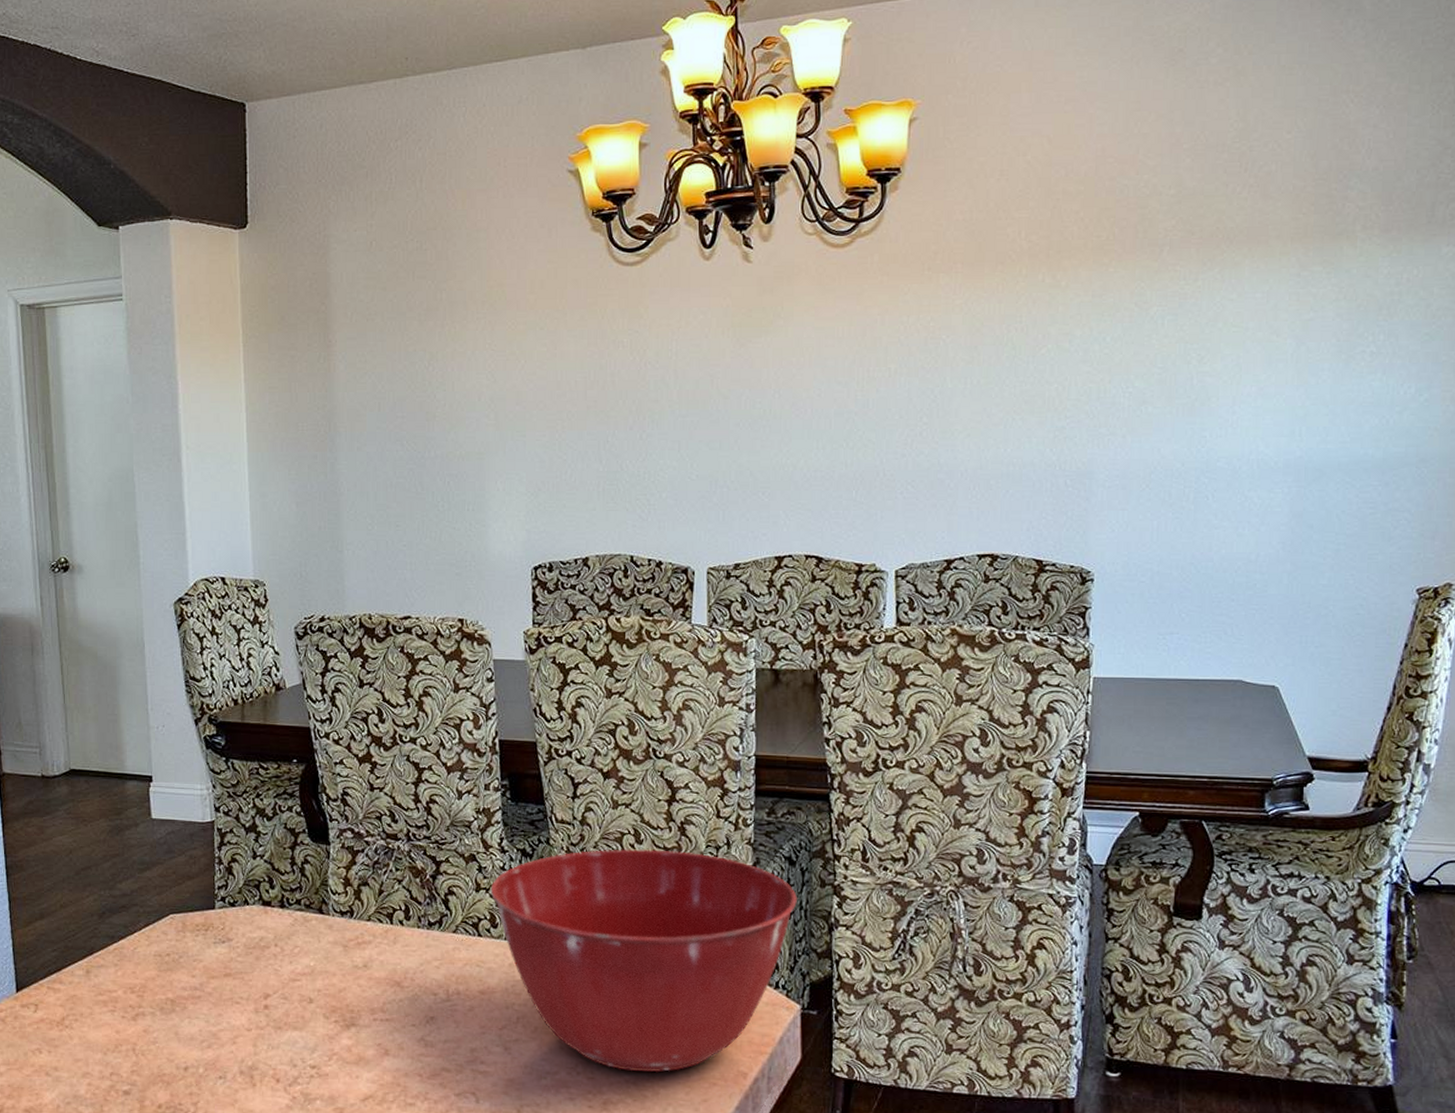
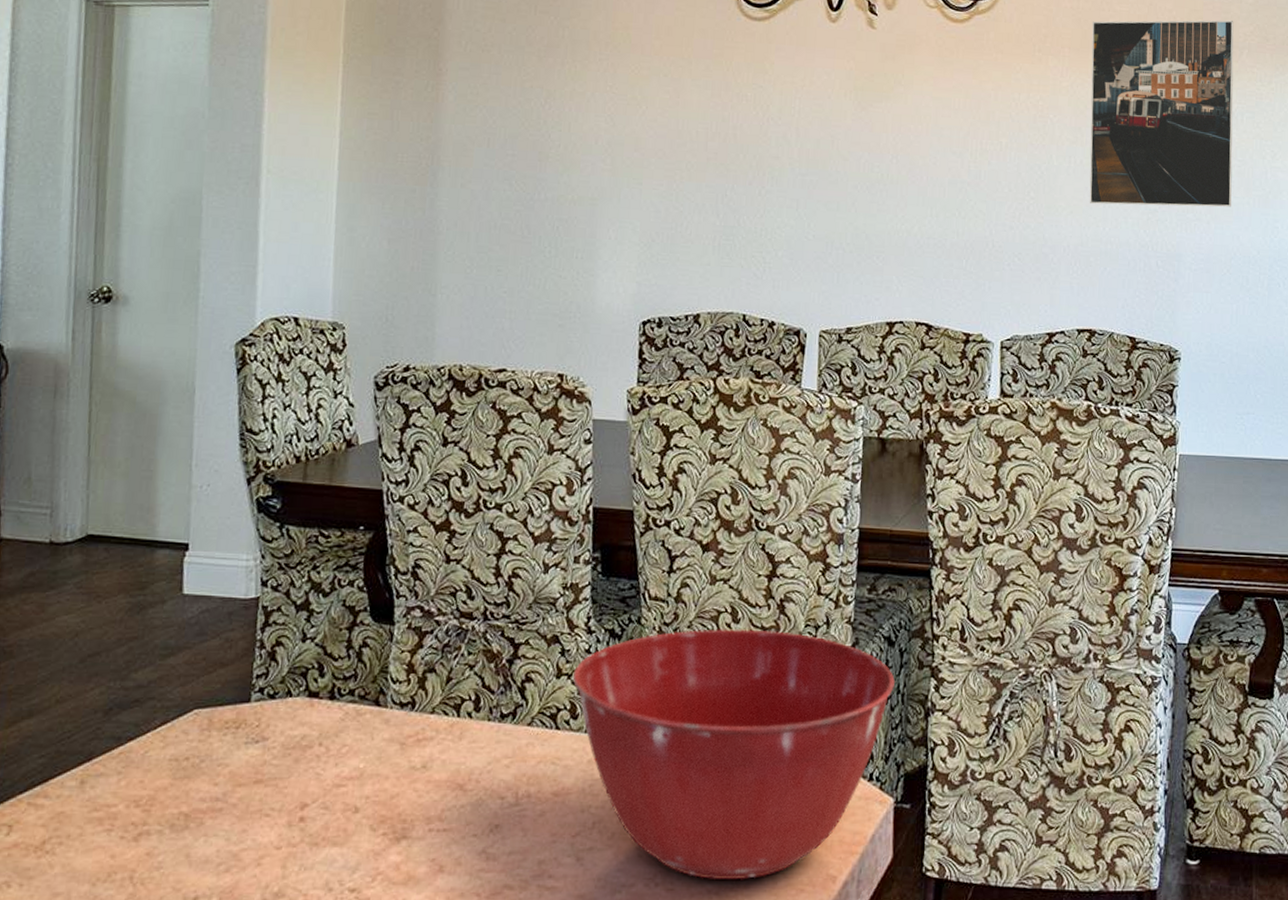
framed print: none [987,216,1153,425] -> present [1089,20,1234,207]

